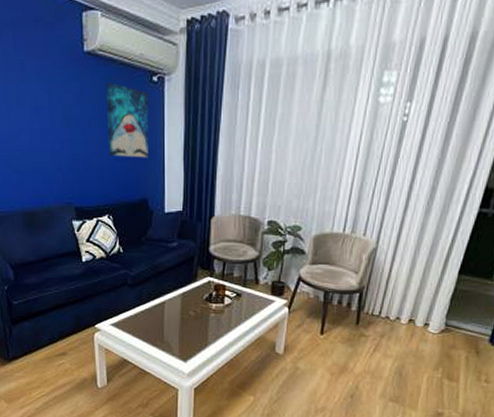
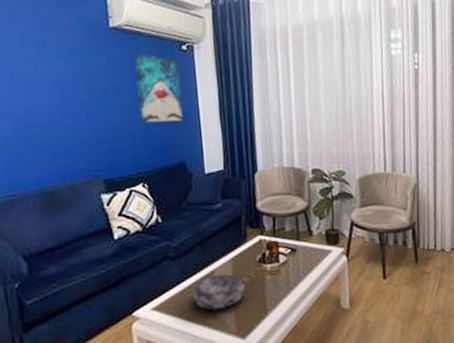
decorative bowl: none [146,306,190,335] -> present [193,274,245,310]

